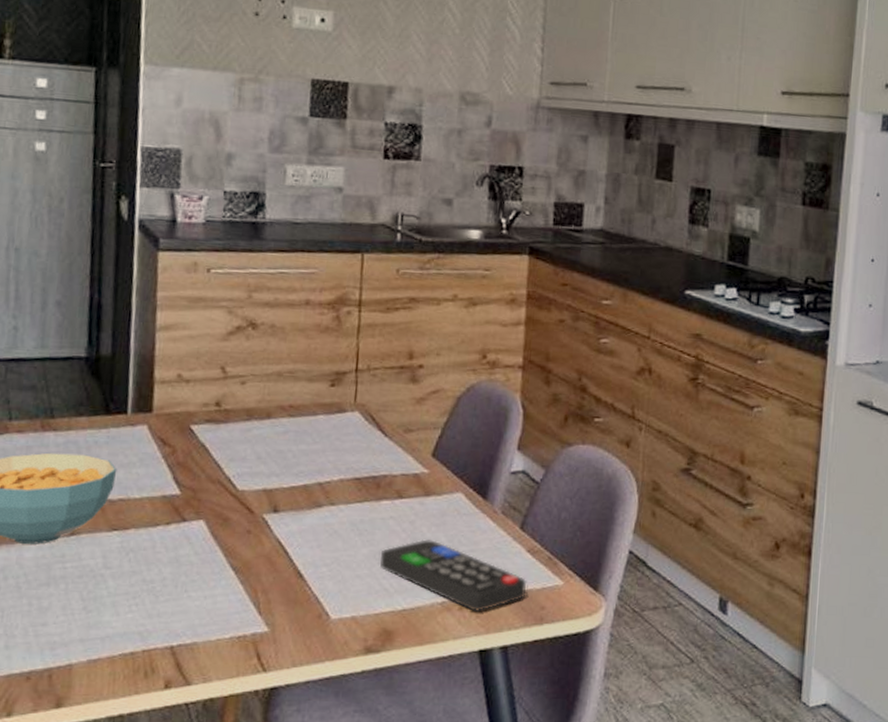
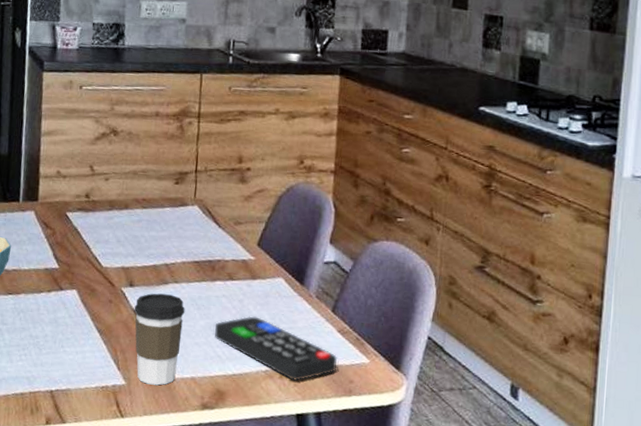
coffee cup: none [279,518,344,630] -> present [134,293,185,386]

